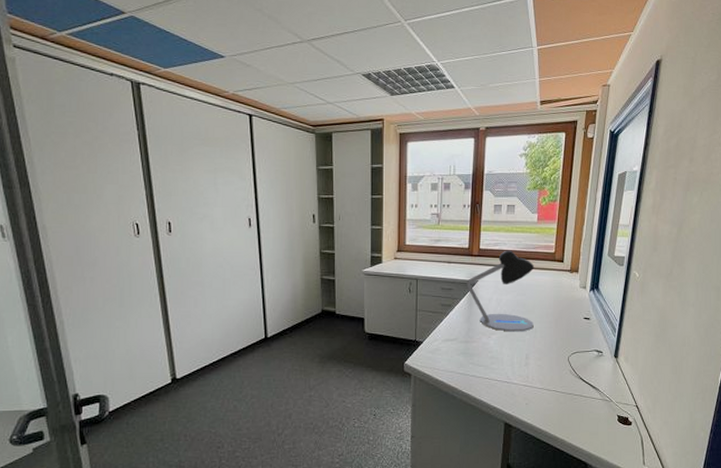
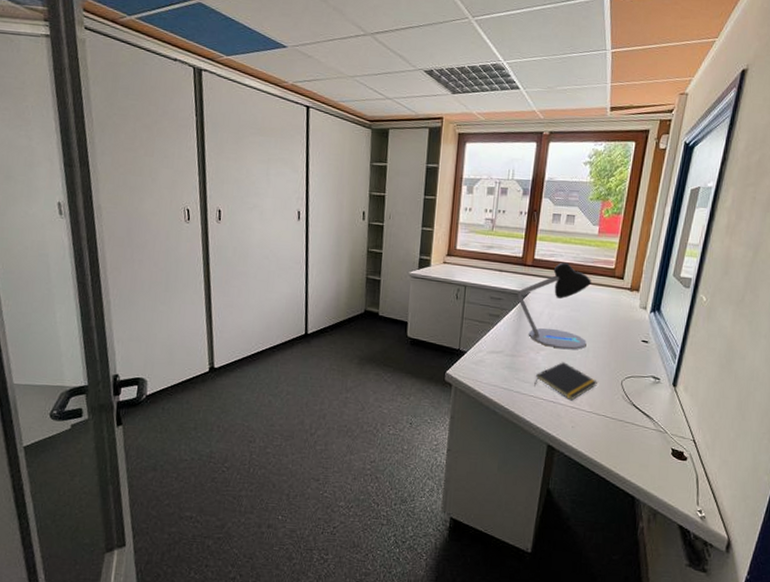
notepad: none [488,344,546,380] -> present [534,362,597,401]

